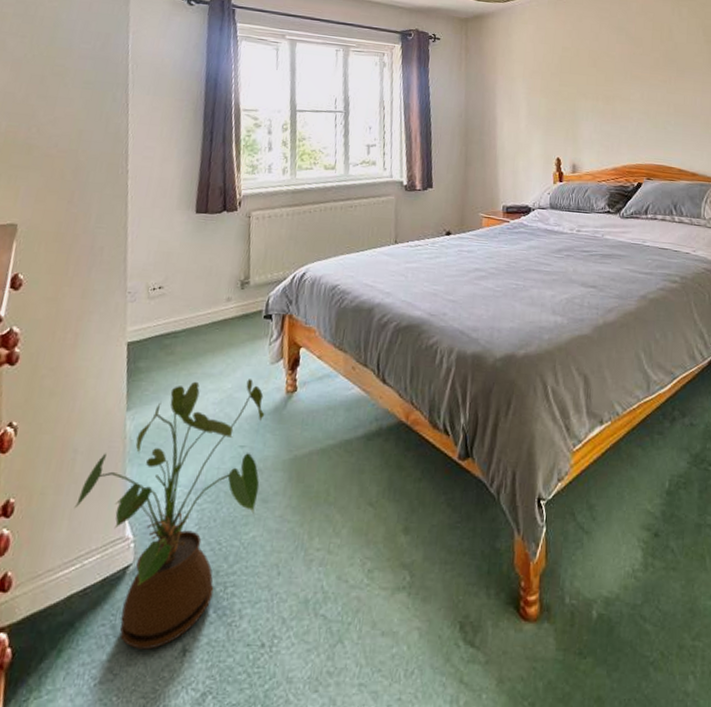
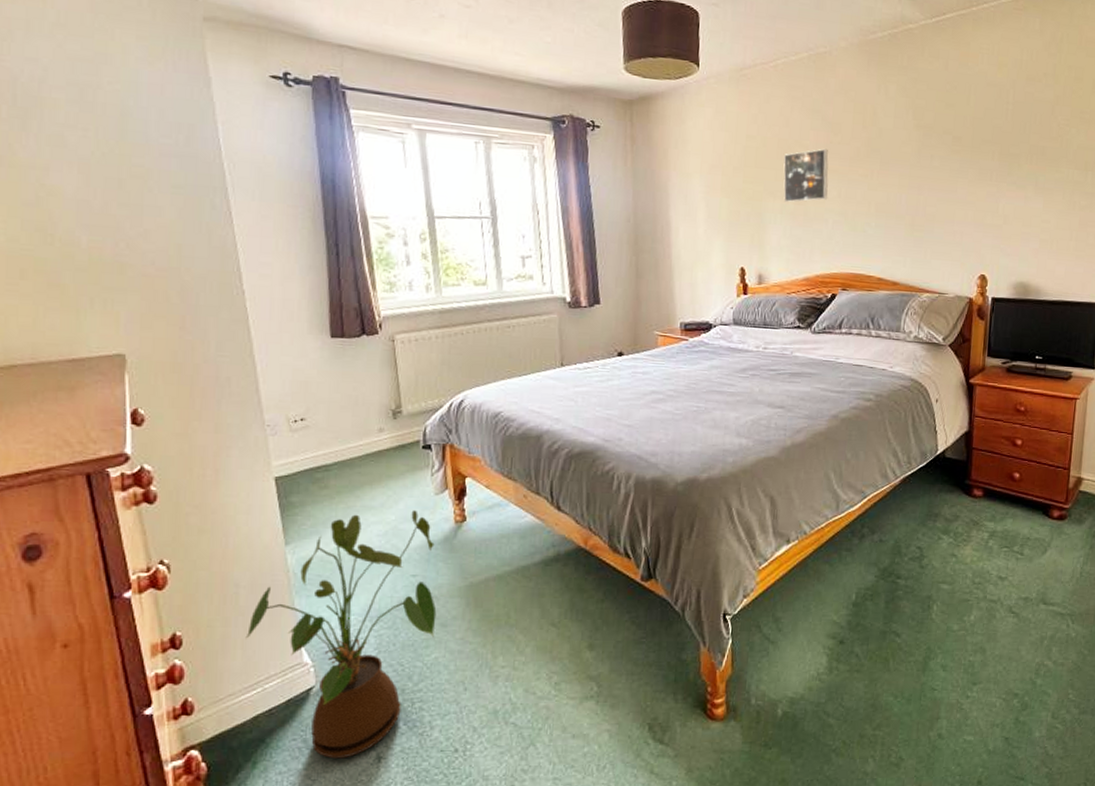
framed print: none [594,58,633,103] -> present [783,148,829,203]

